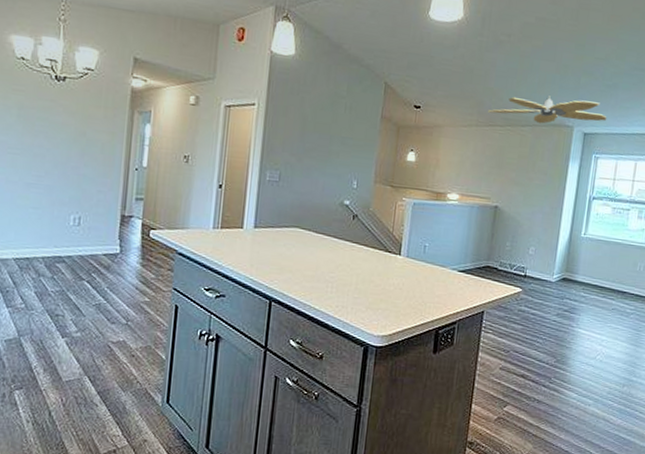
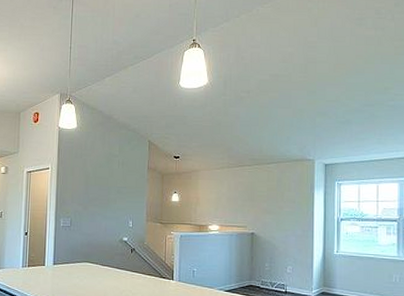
ceiling fan: present [488,95,607,124] -> none [237,136,345,160]

